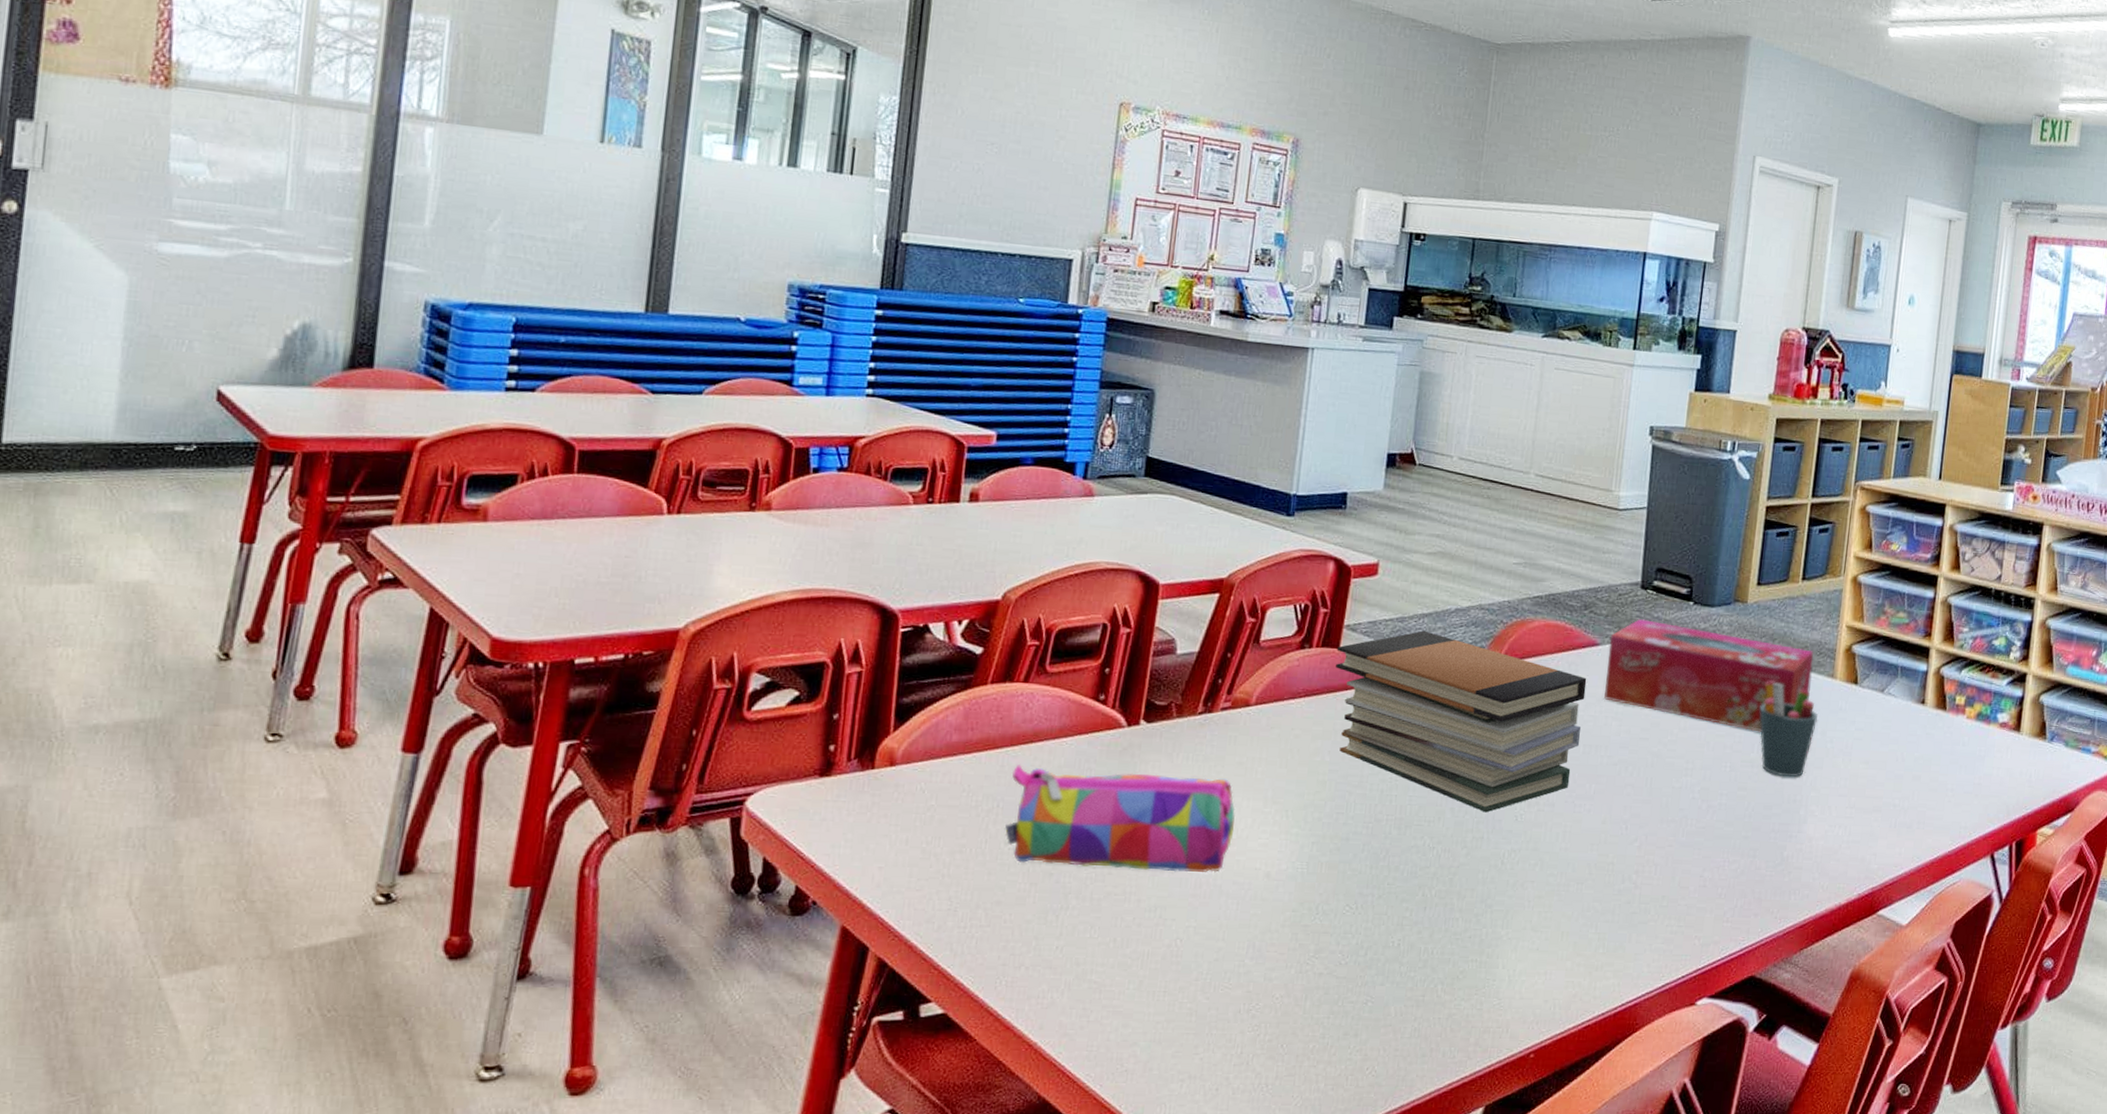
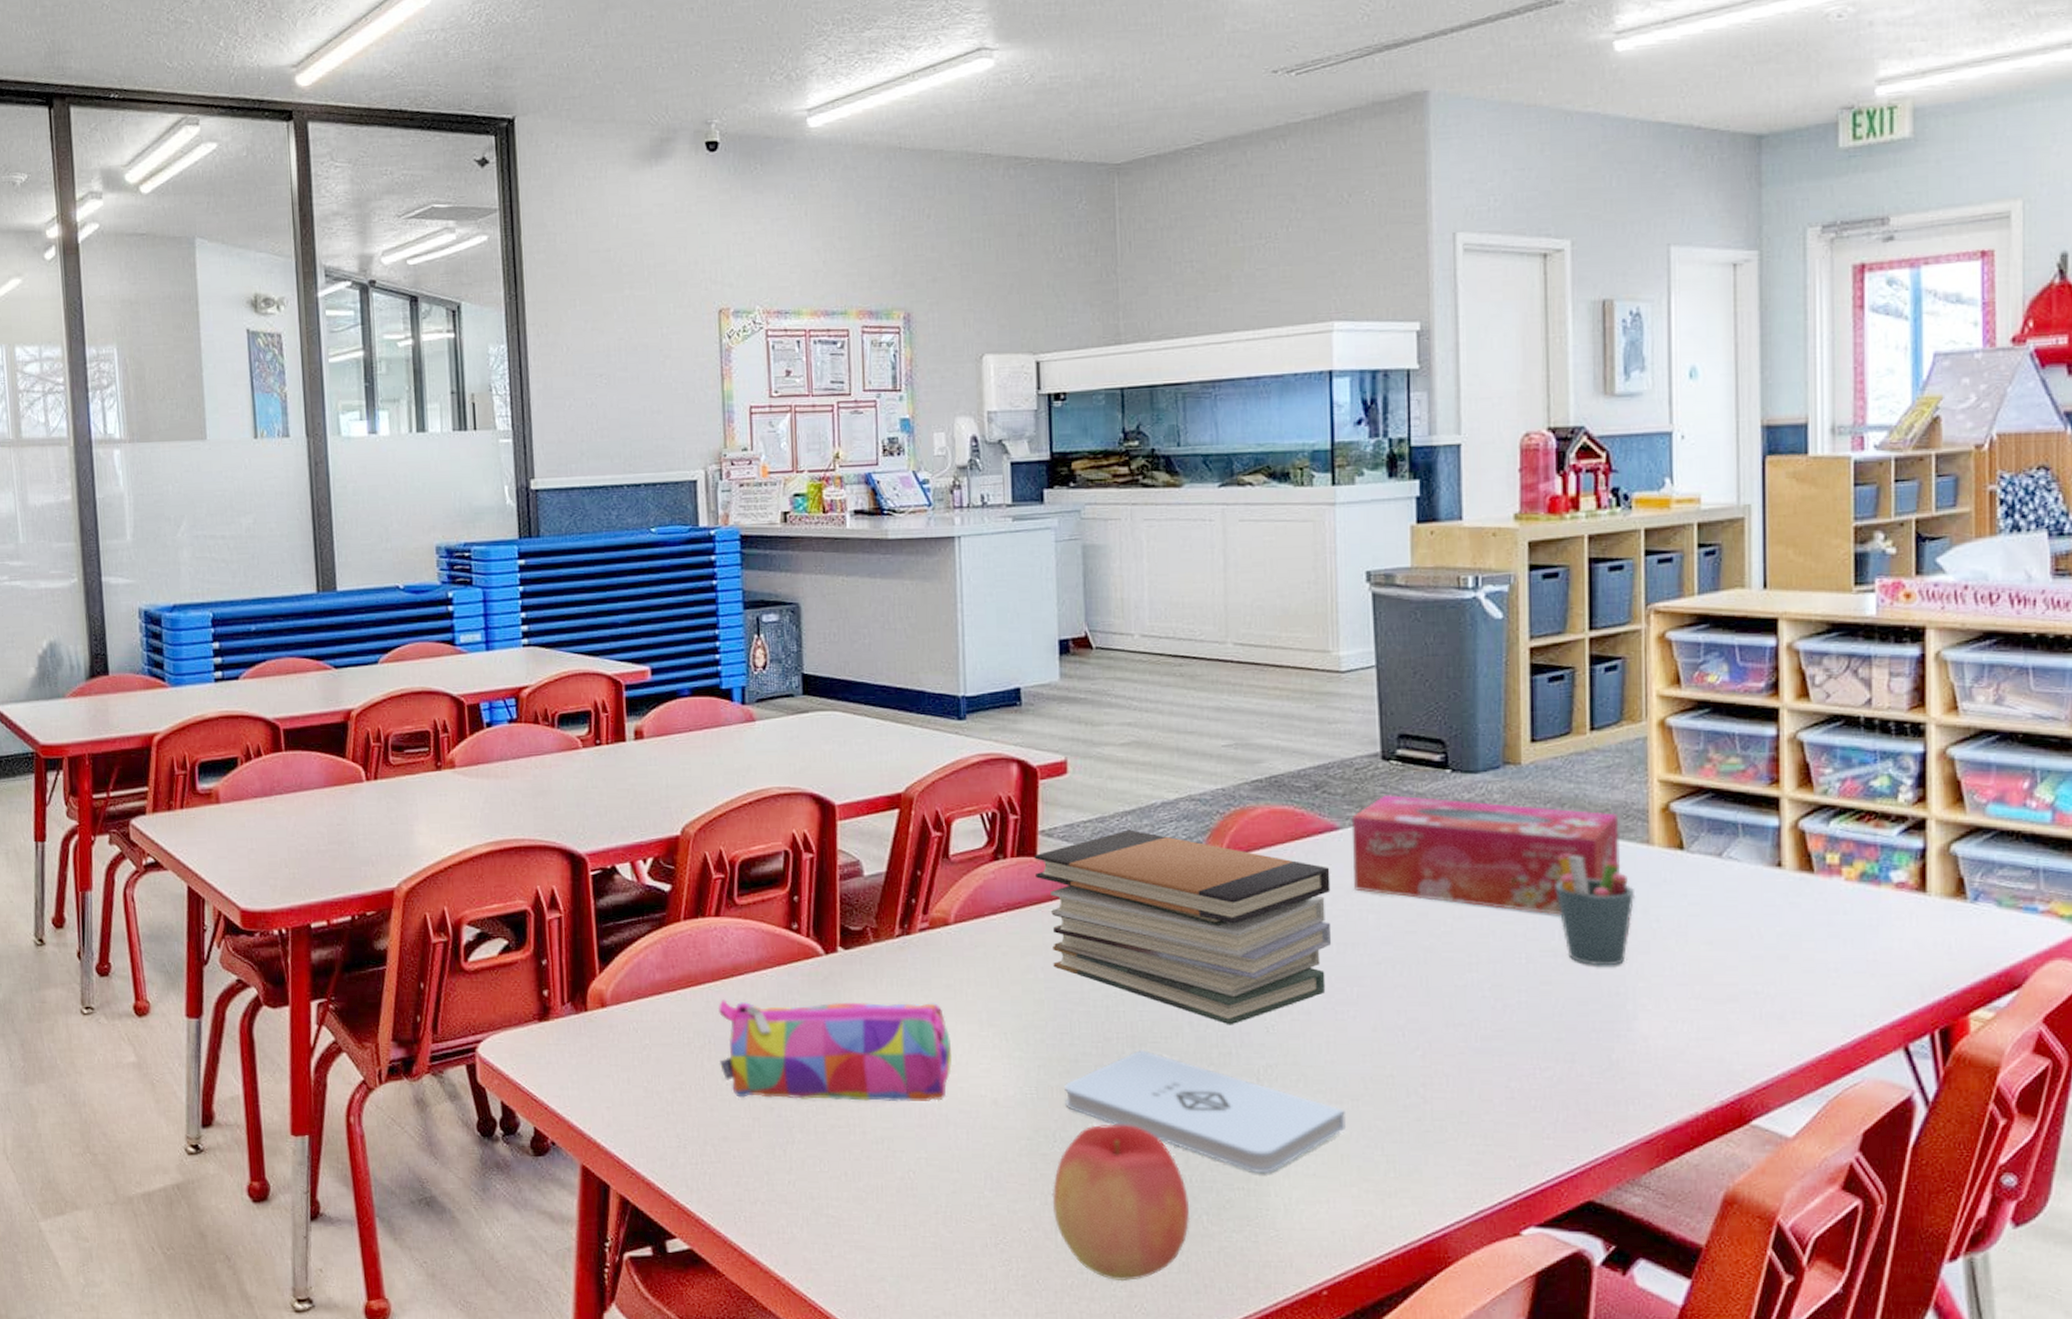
apple: none [1305,899,1429,1046] -> present [1052,1124,1190,1282]
notepad: none [1331,832,1571,948] -> present [1065,1050,1345,1174]

